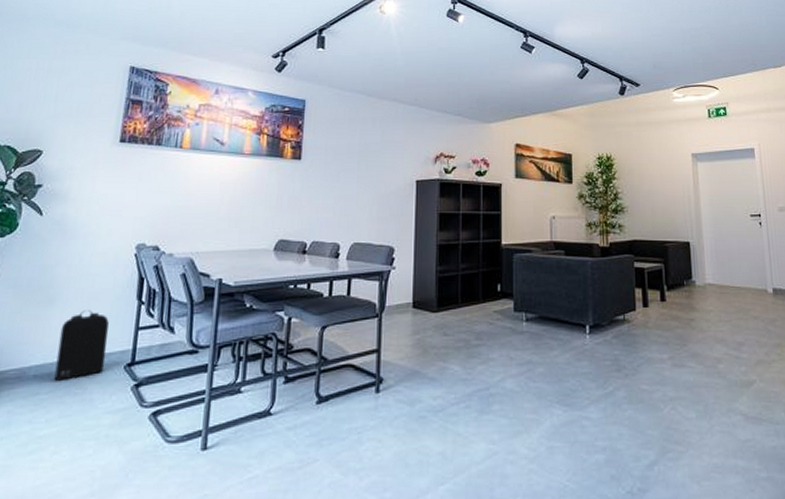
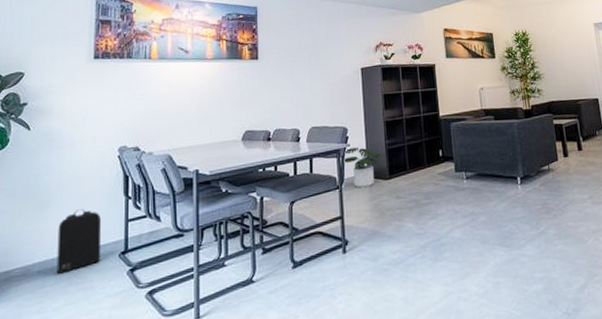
potted plant: none [385,271,436,319] -> present [343,147,386,188]

